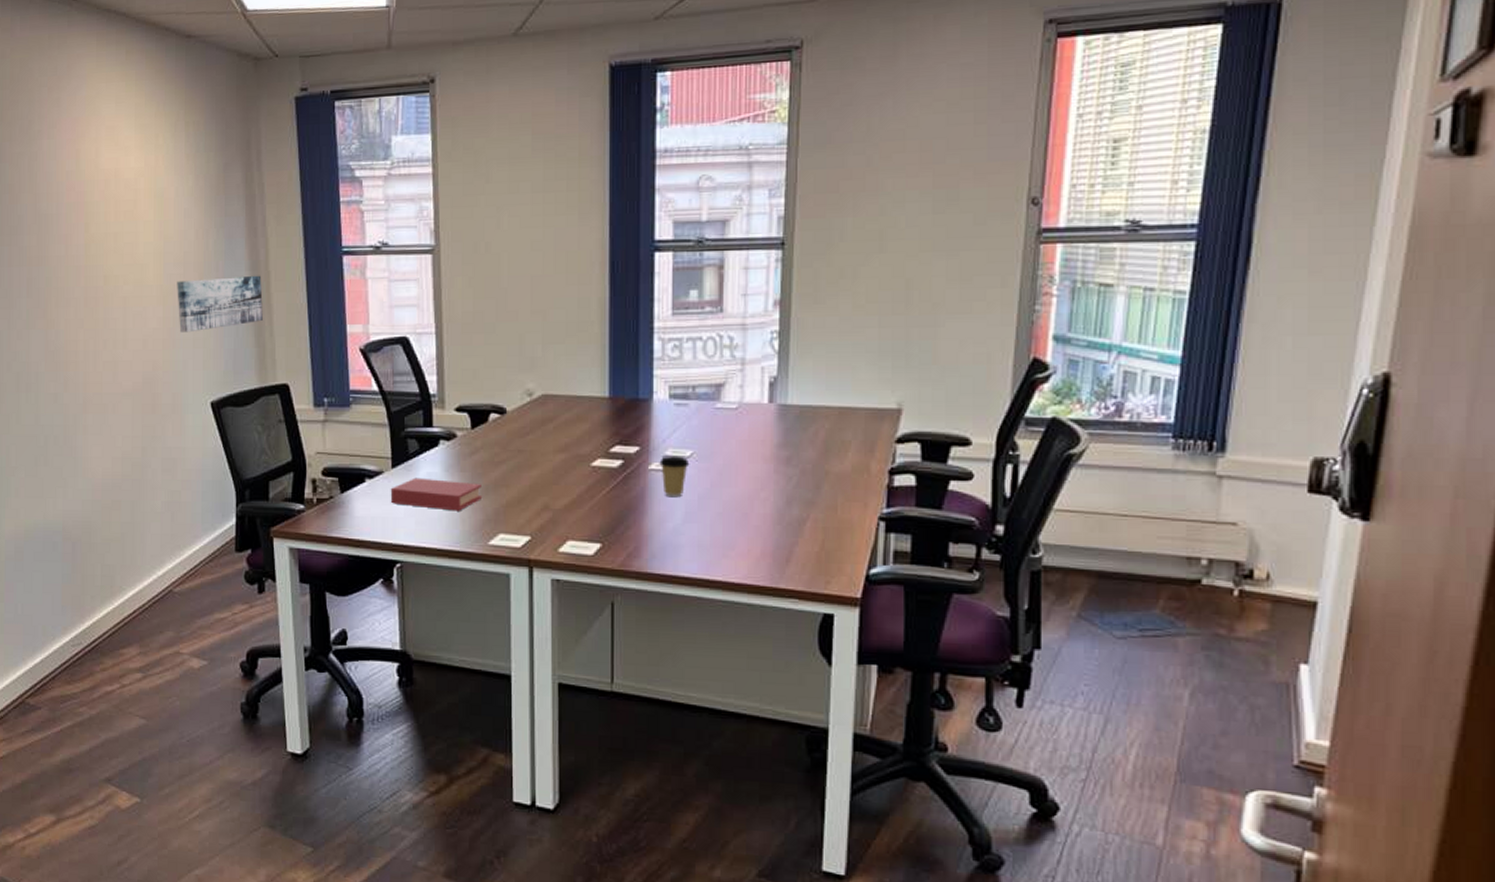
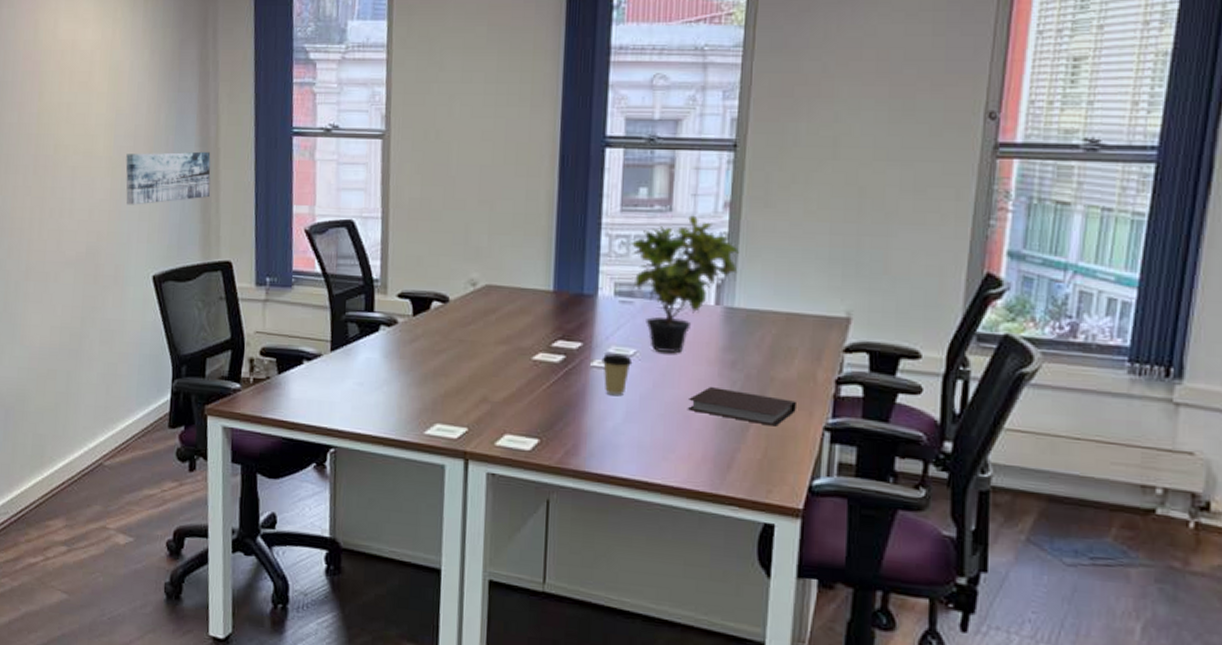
book: present [390,477,481,511] -> none [327,362,420,399]
potted plant: none [681,315,790,452] -> present [629,215,739,353]
notebook: none [745,484,851,519] -> present [687,387,796,427]

